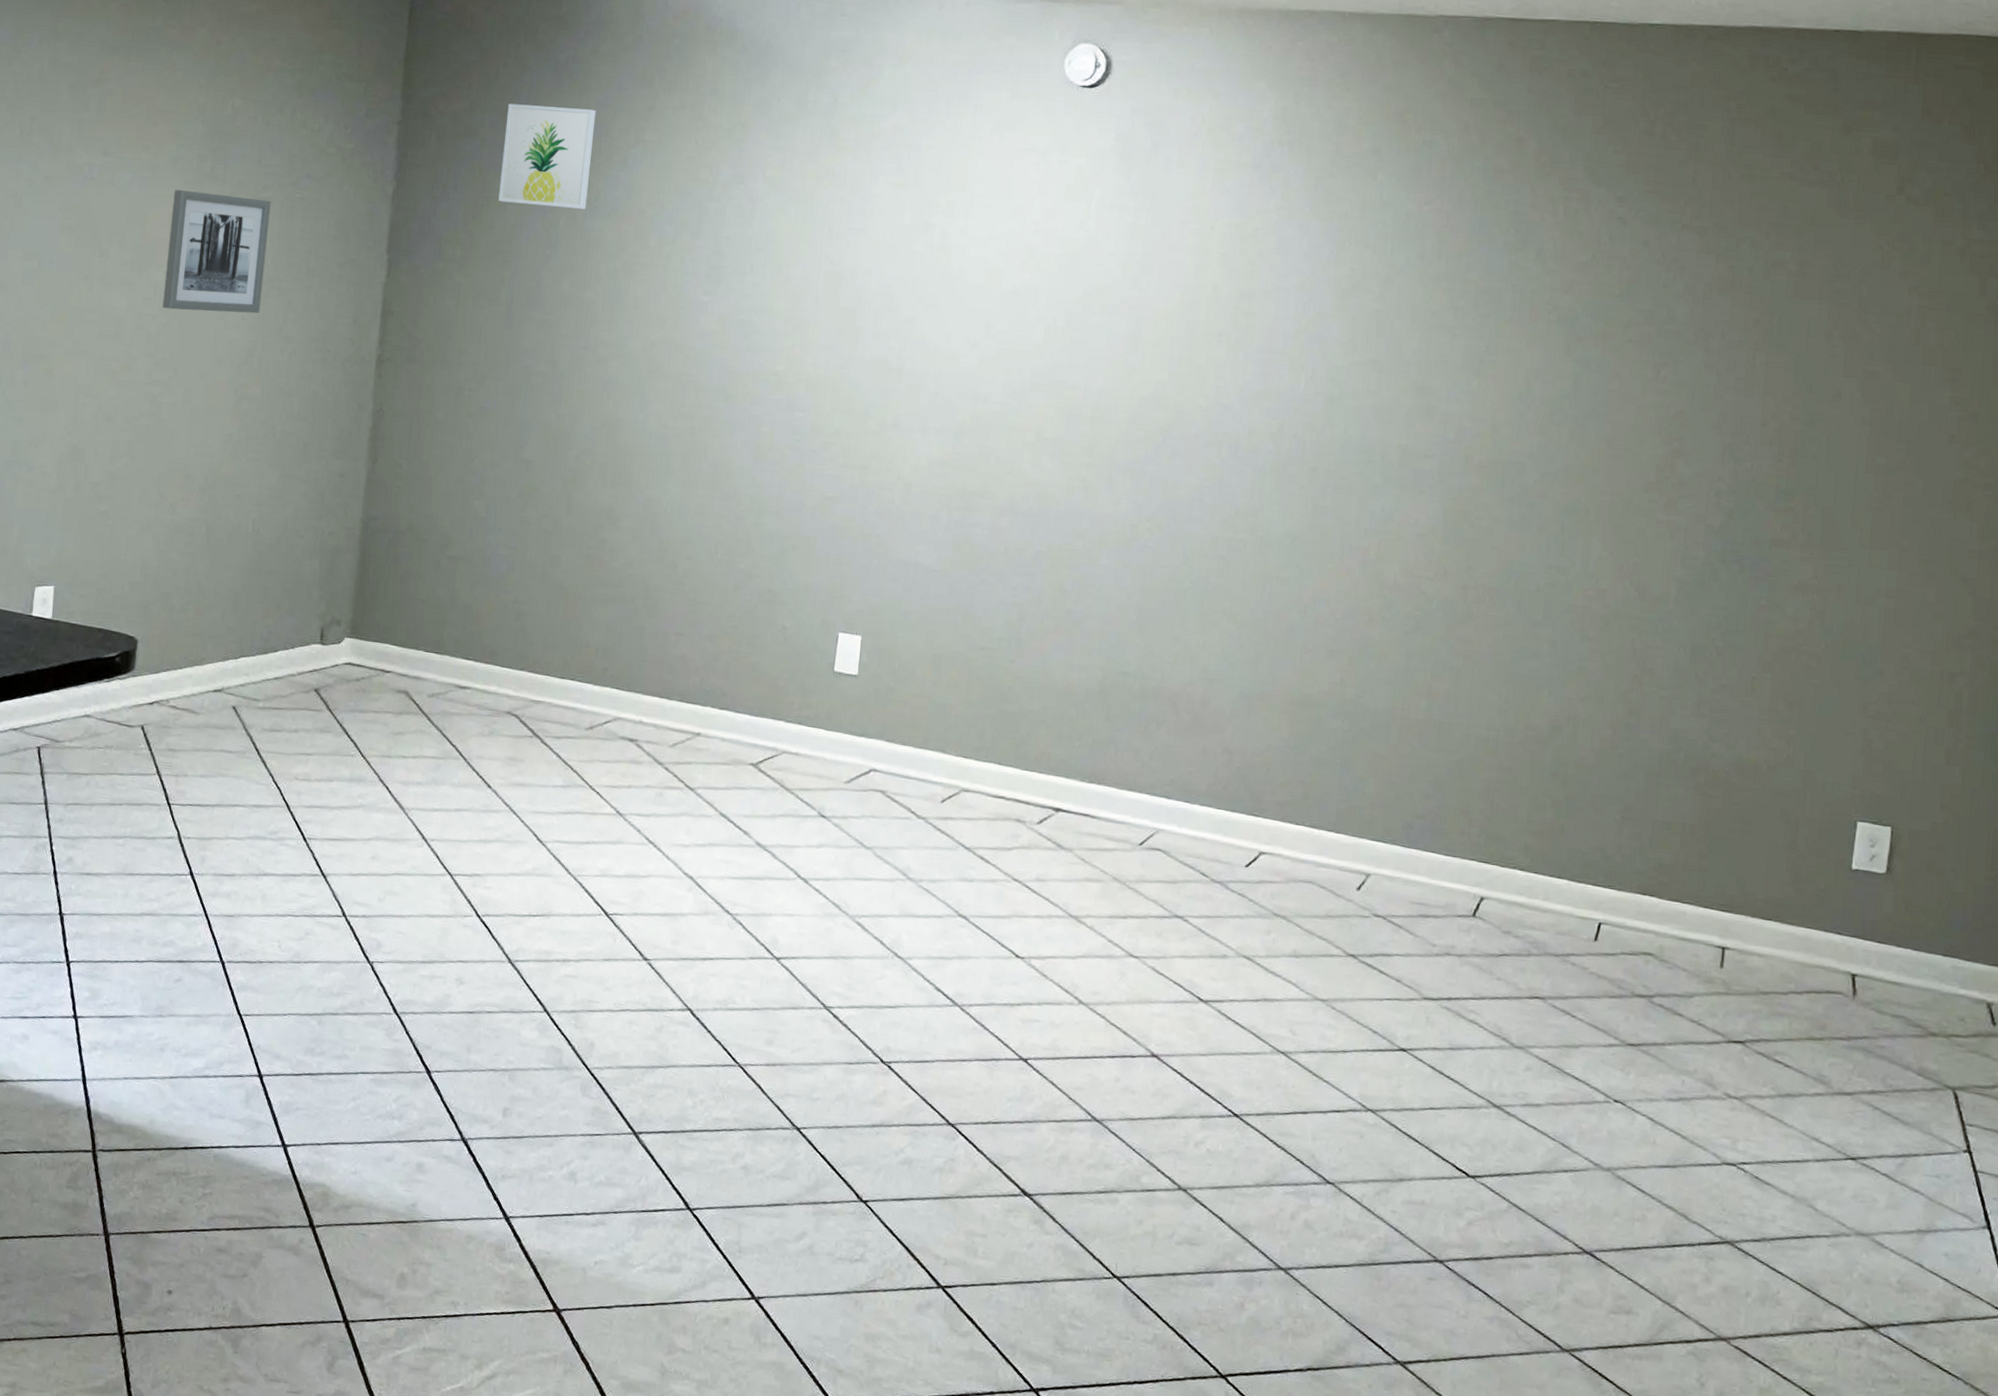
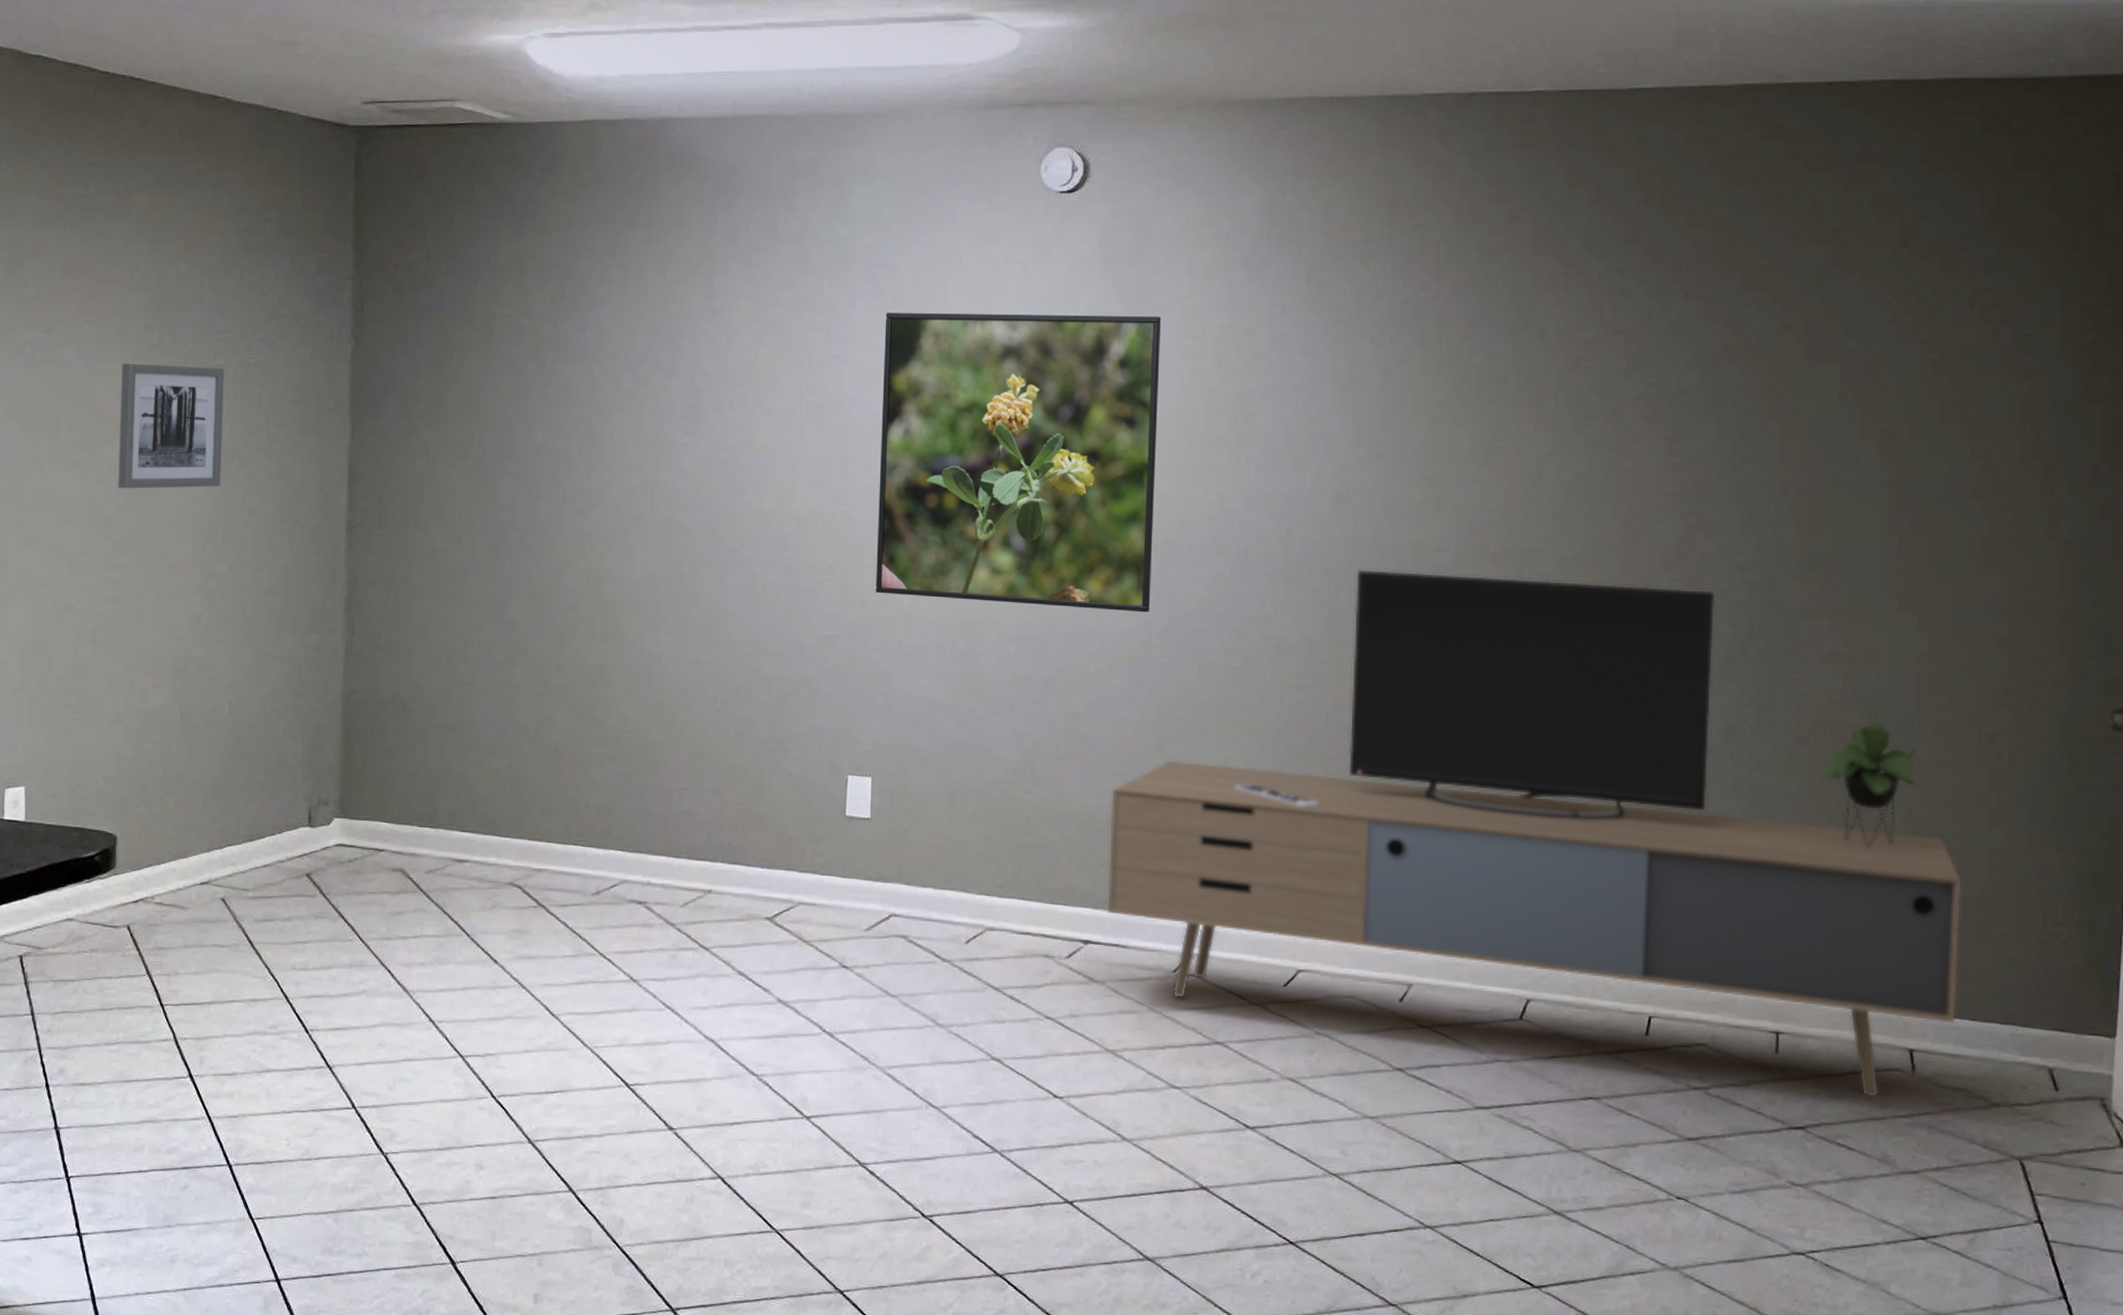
wall art: present [498,103,597,210] -> none [462,249,558,355]
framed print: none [878,191,1172,497] -> present [875,313,1162,613]
media console: none [1079,469,1914,1019] -> present [1106,568,1962,1098]

